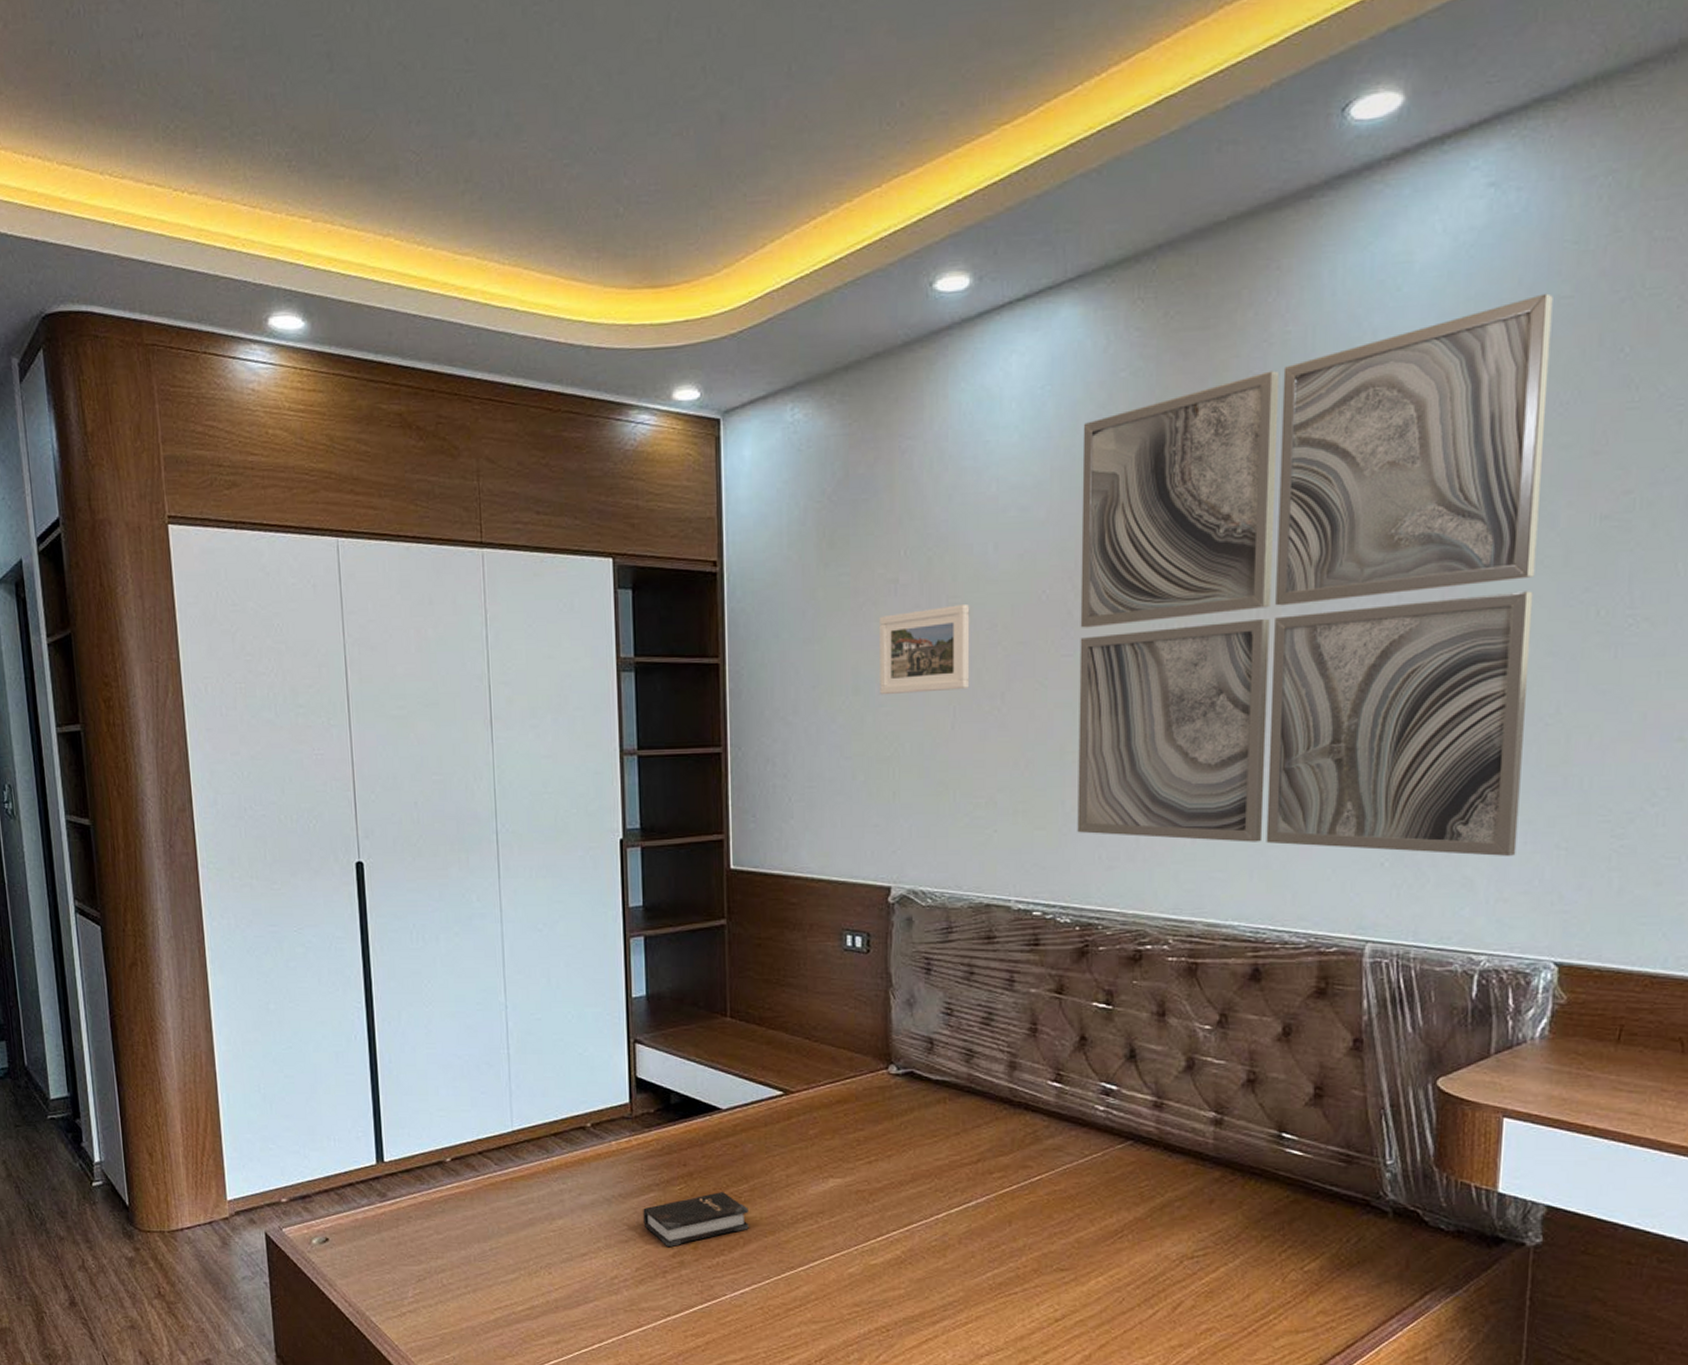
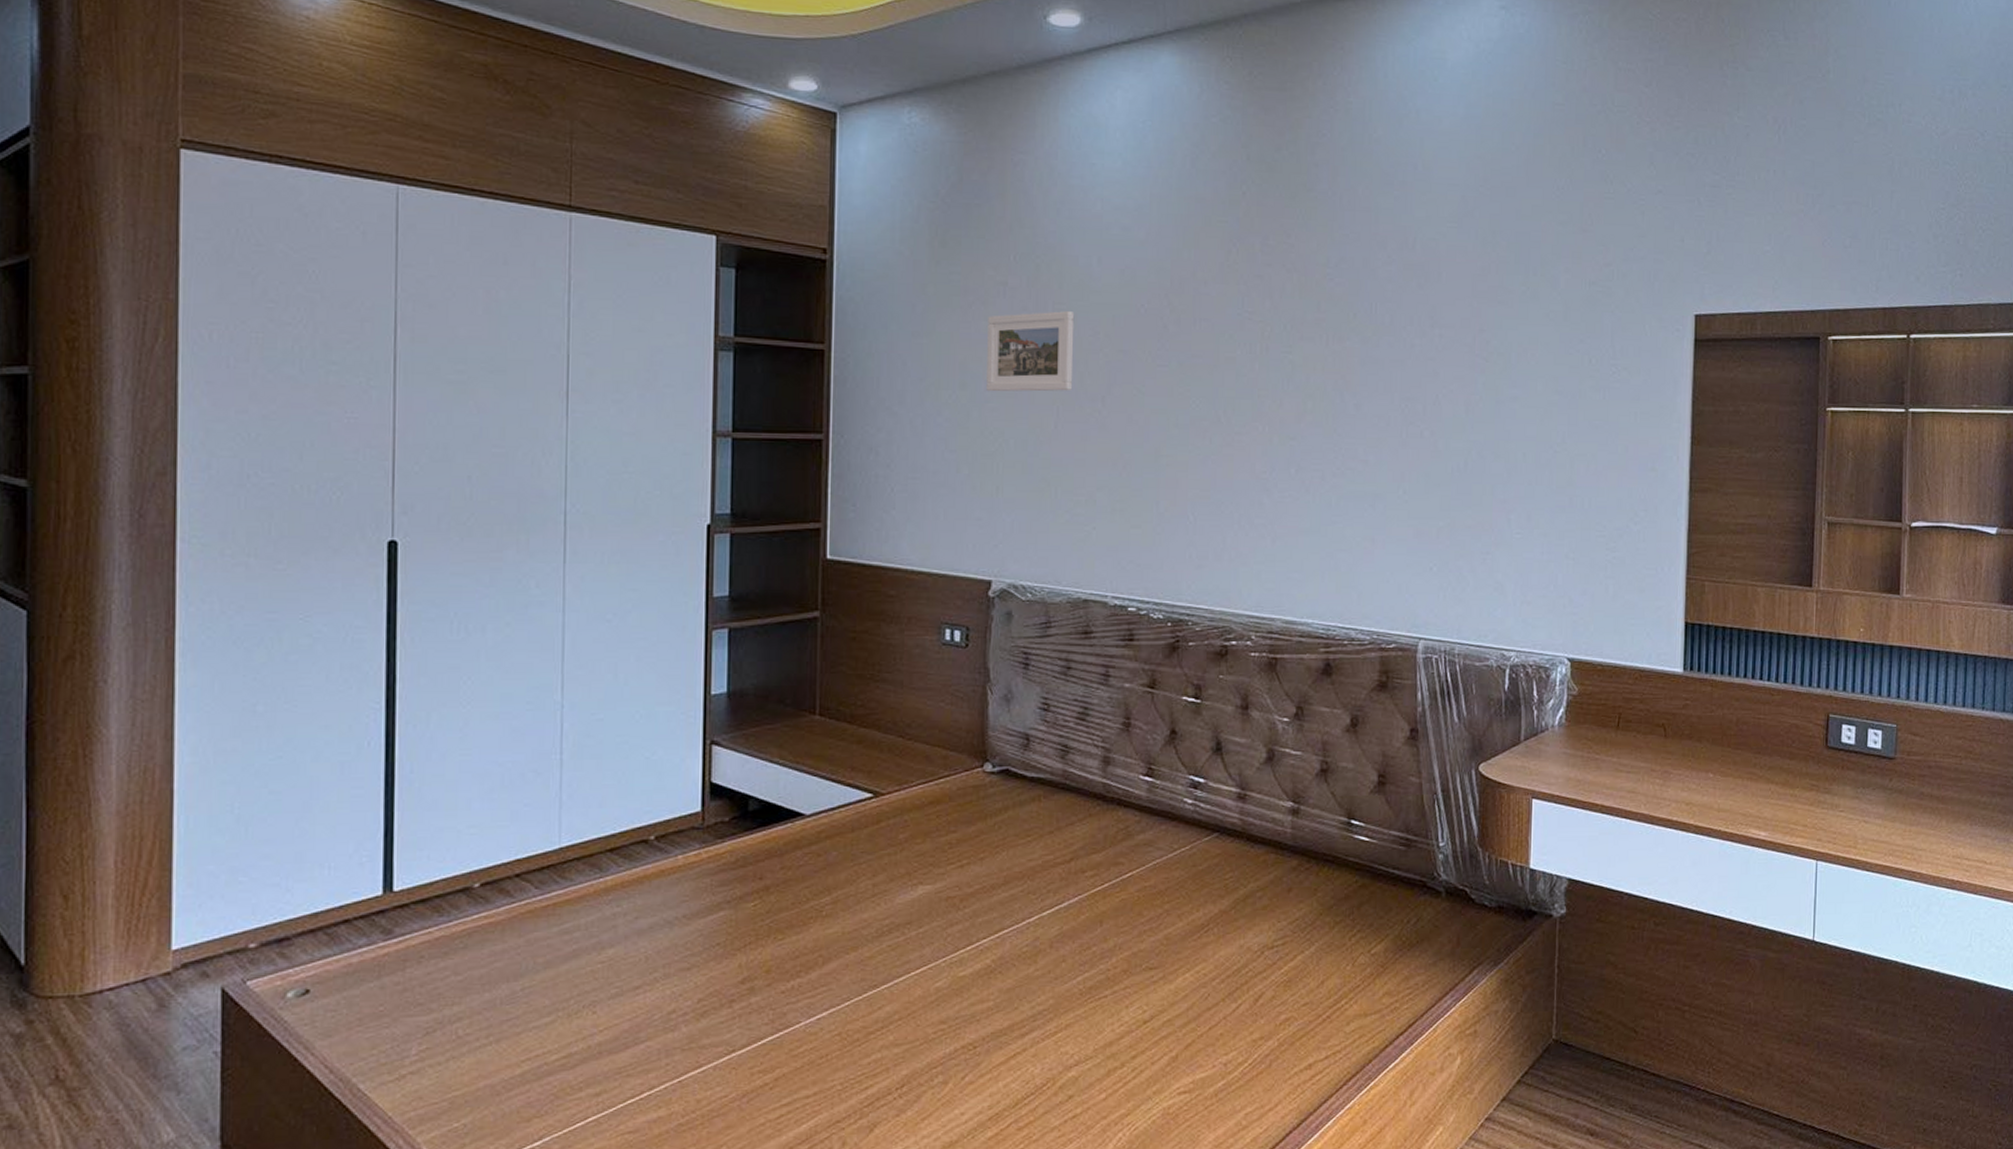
hardback book: present [643,1192,749,1248] -> none [710,906,830,973]
wall art: present [1077,293,1553,856] -> none [1170,99,1550,564]

